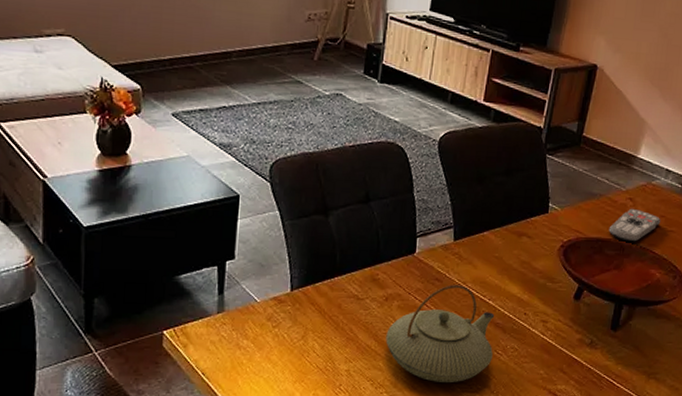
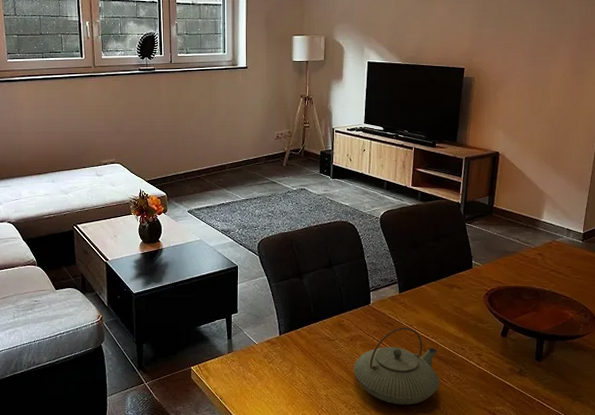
remote control: present [608,208,661,242] -> none [524,261,568,288]

